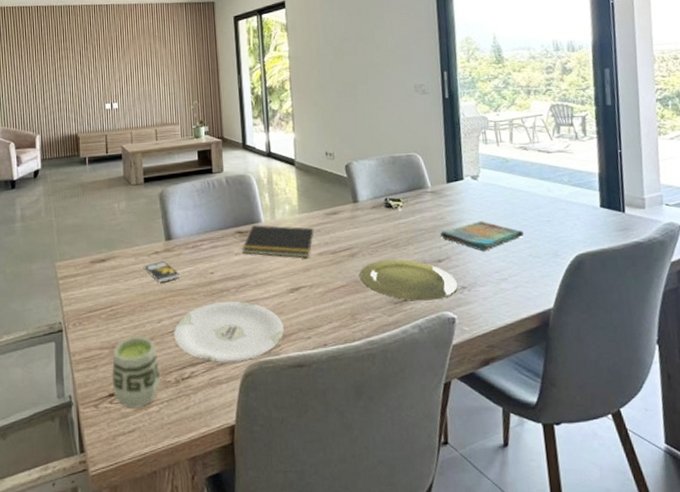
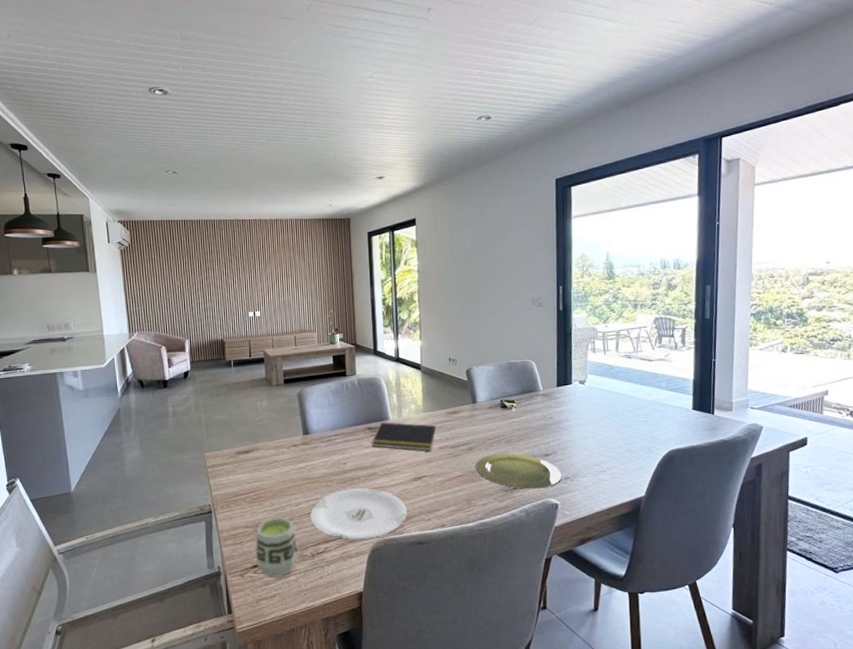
smartphone: present [144,260,181,283] -> none [284,452,317,472]
dish towel: present [440,221,524,251] -> none [549,421,623,447]

